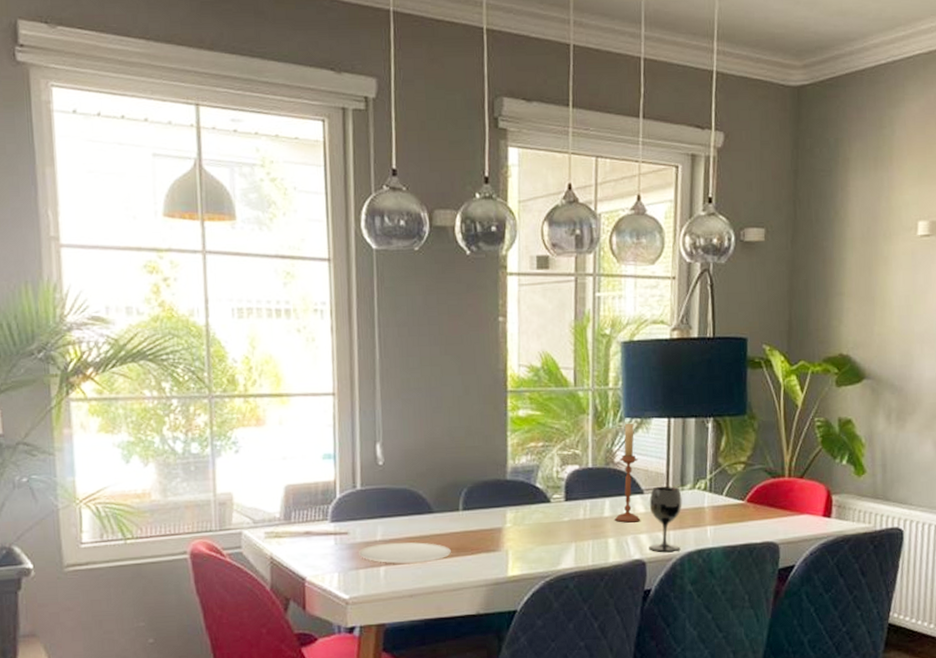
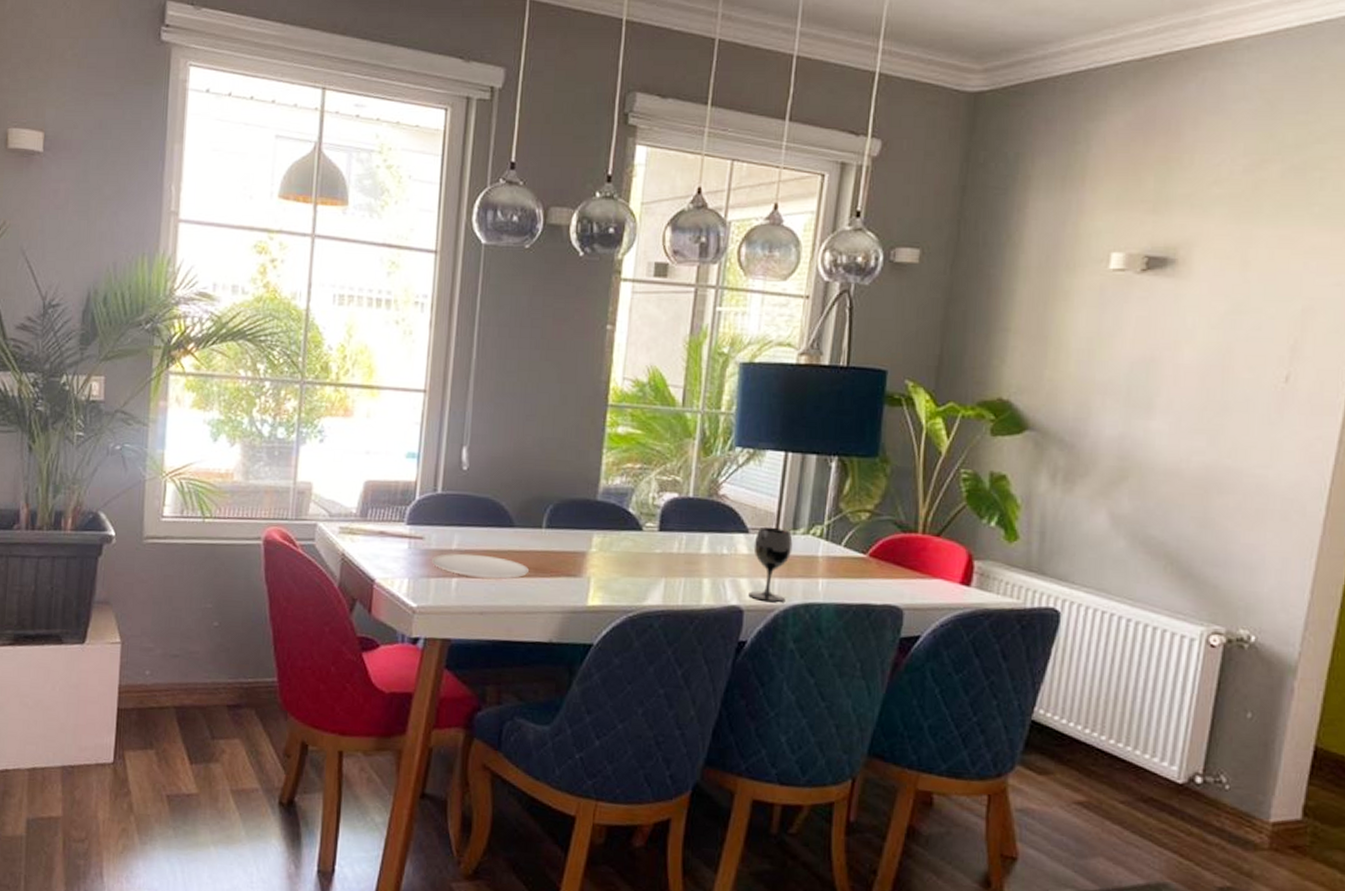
candlestick: present [615,421,640,523] -> none [713,451,746,564]

